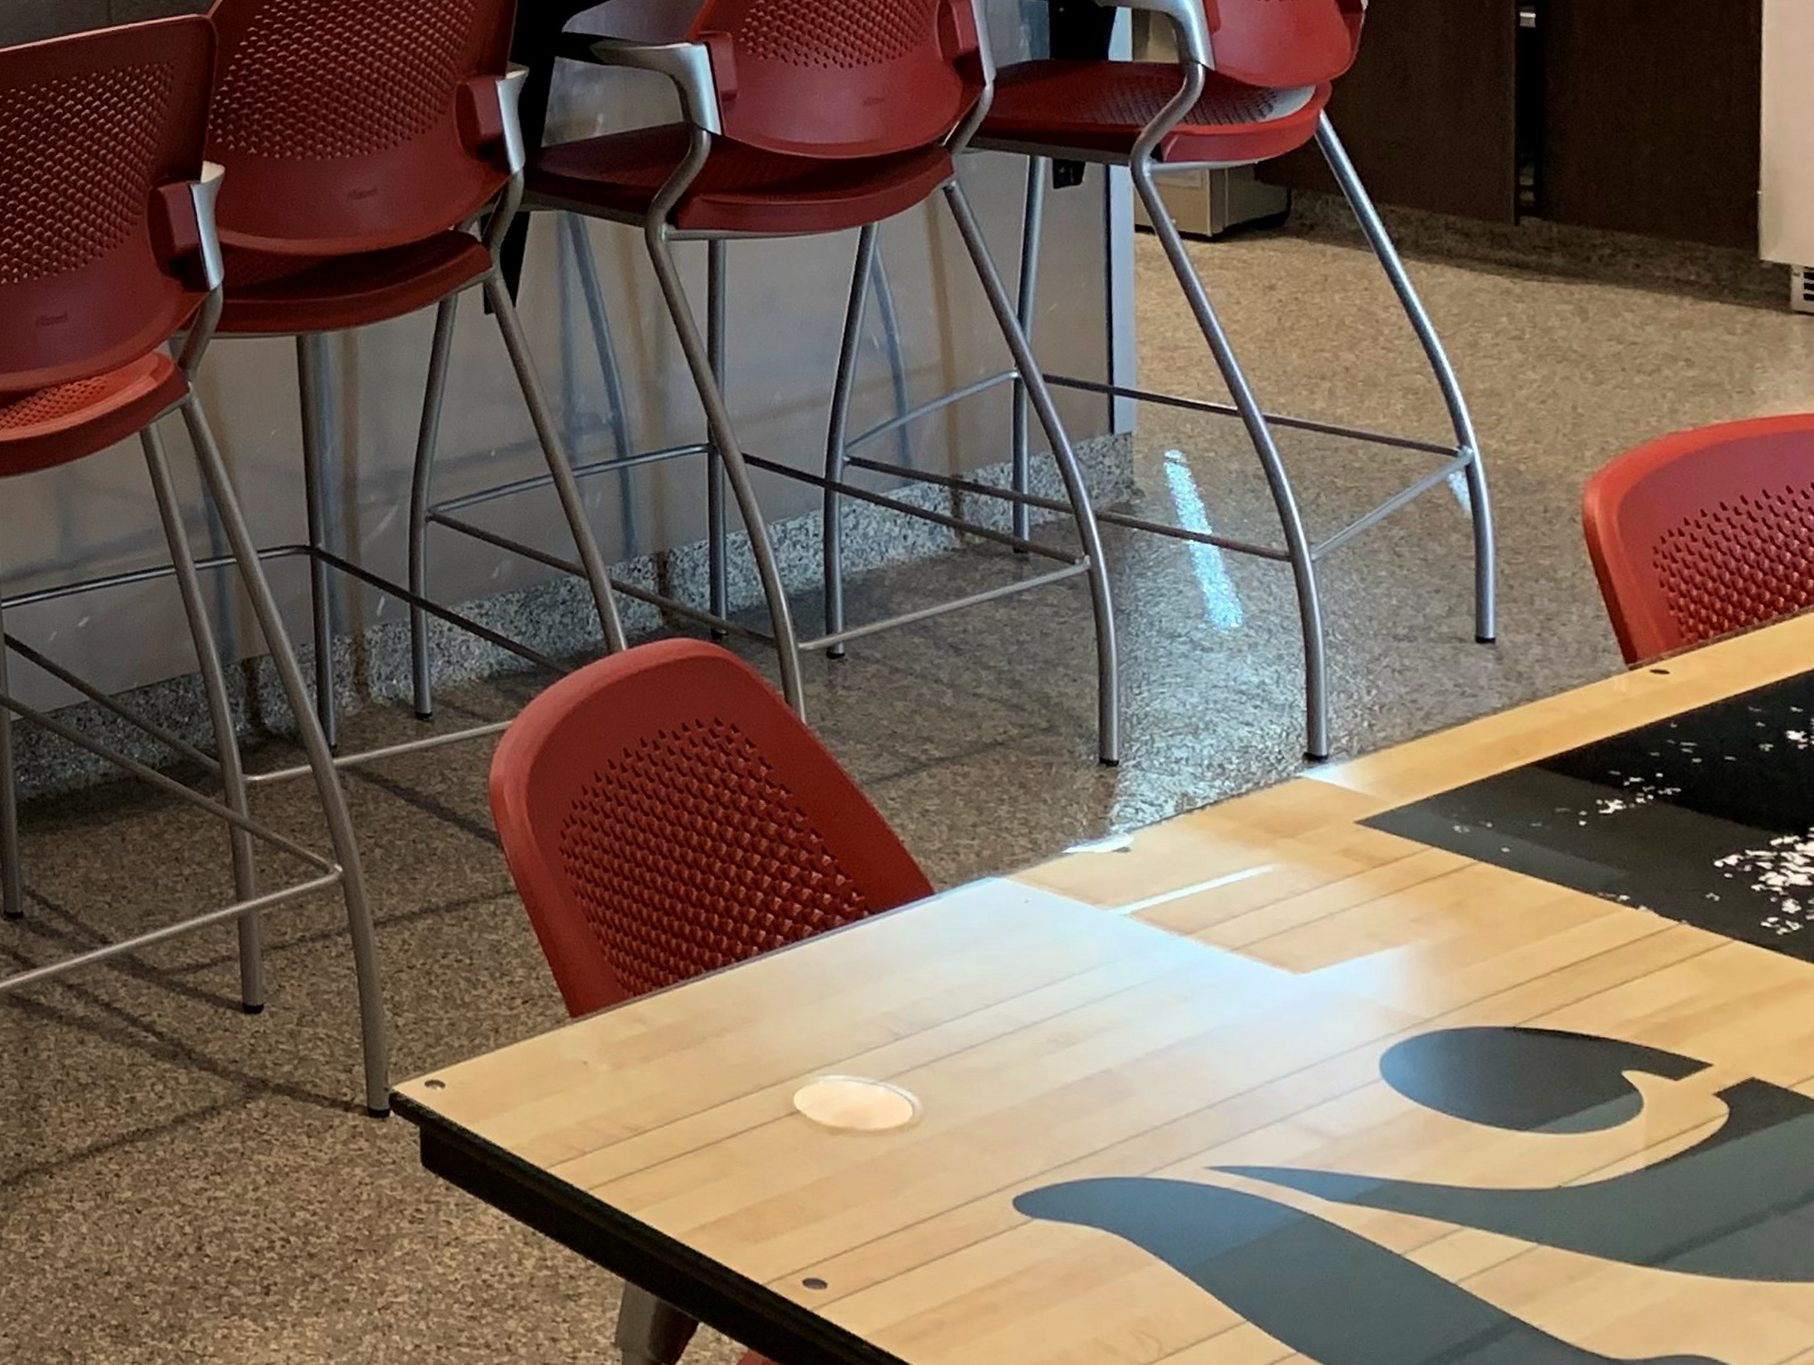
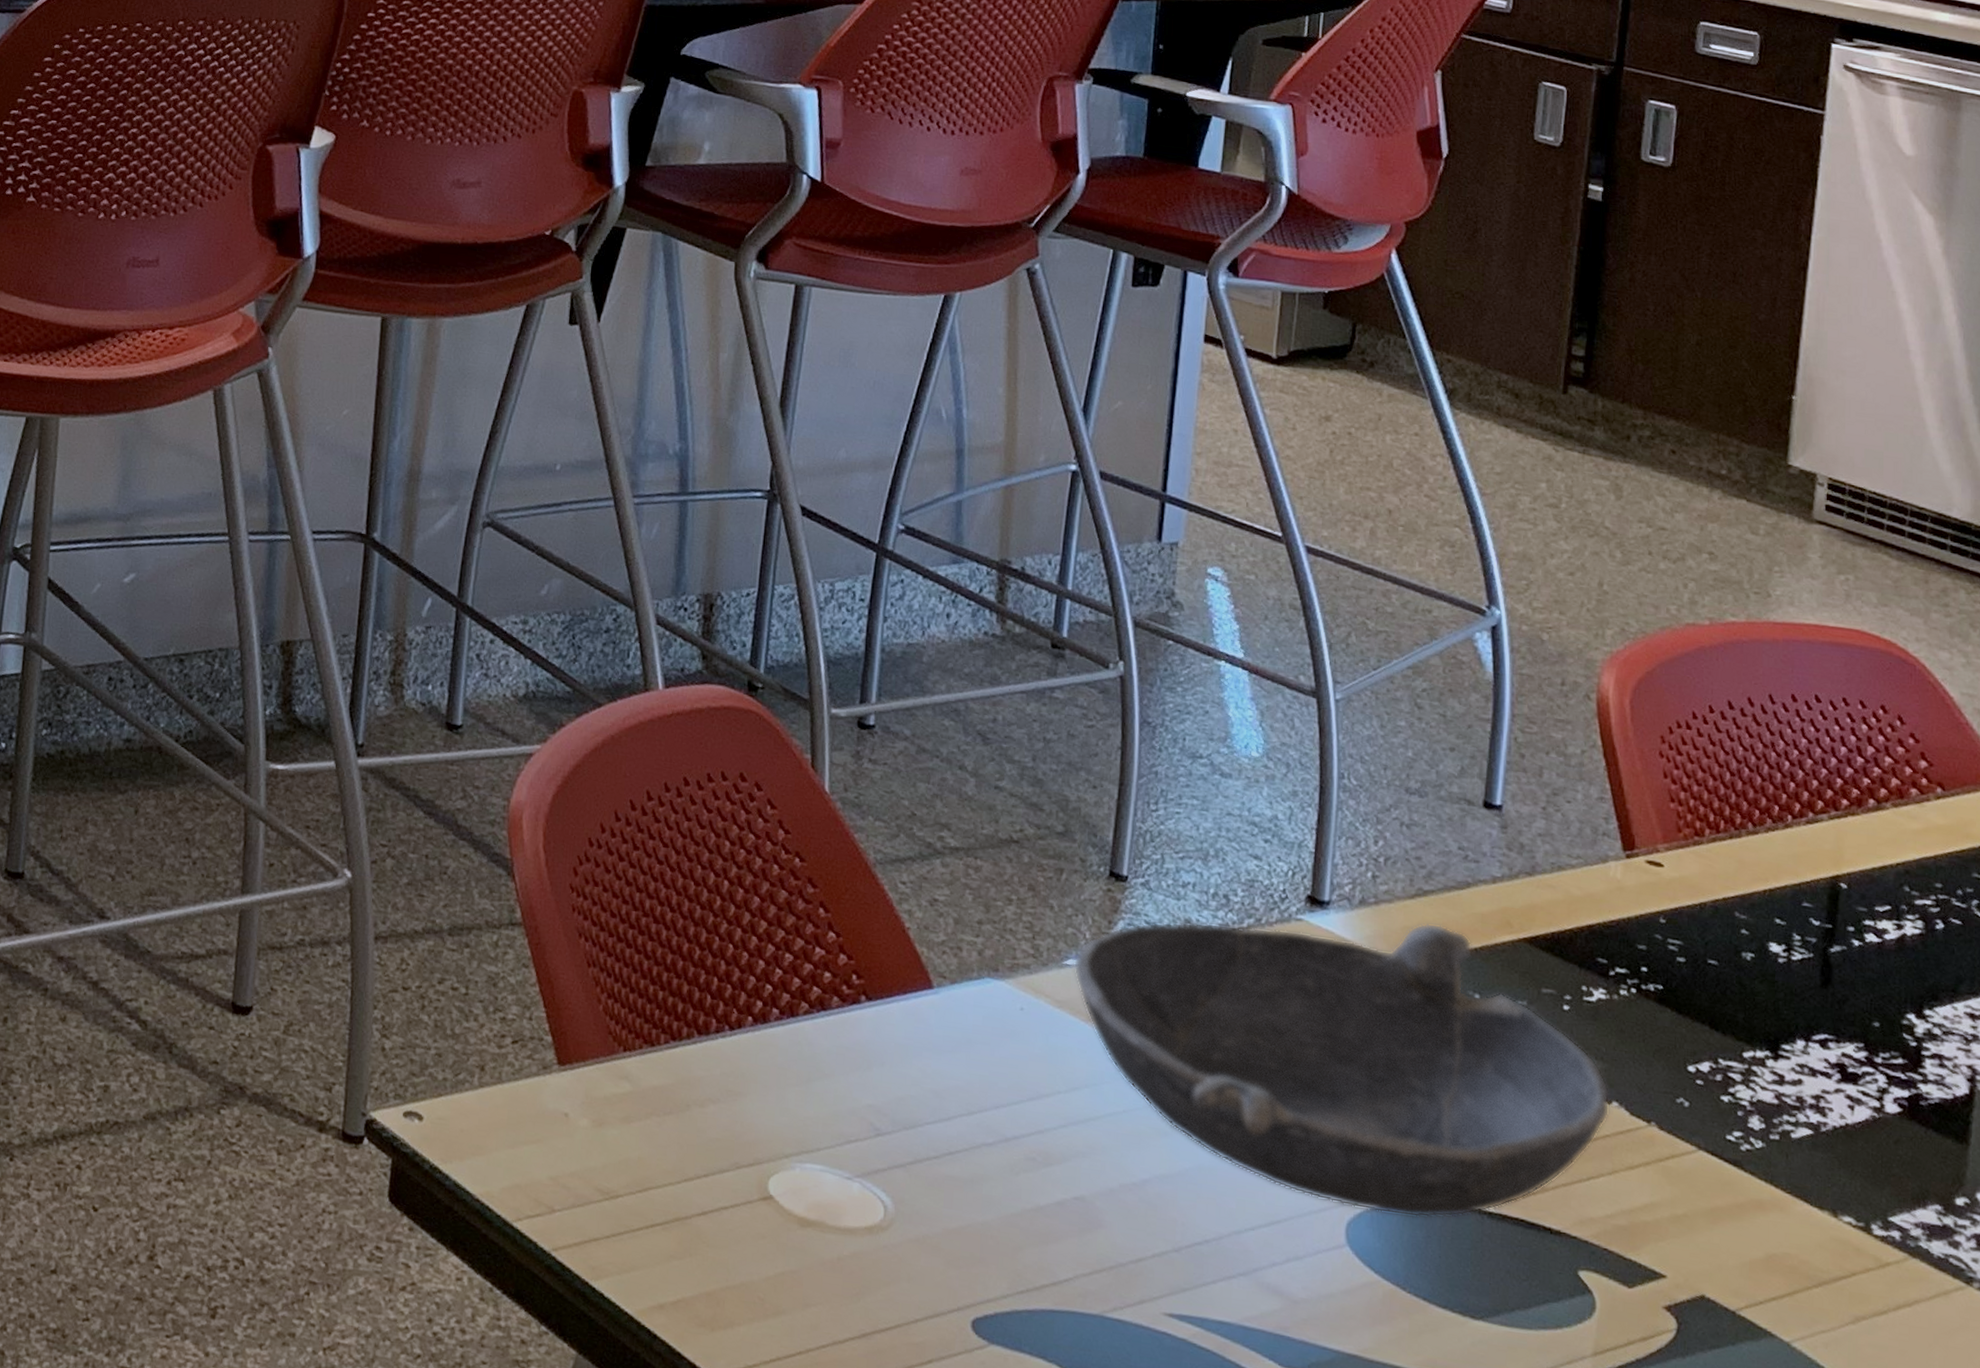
bowl: none [1073,761,1638,1044] -> present [1073,921,1610,1218]

